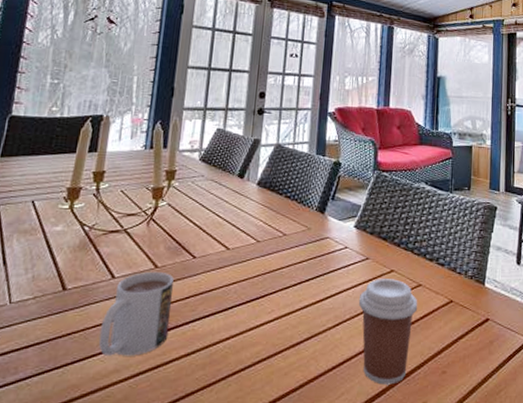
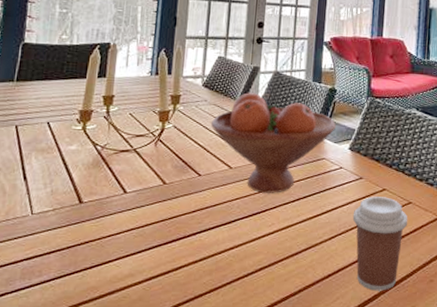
mug: present [98,271,174,356] -> none [114,187,181,262]
fruit bowl: none [207,167,341,276] -> present [210,92,336,193]

